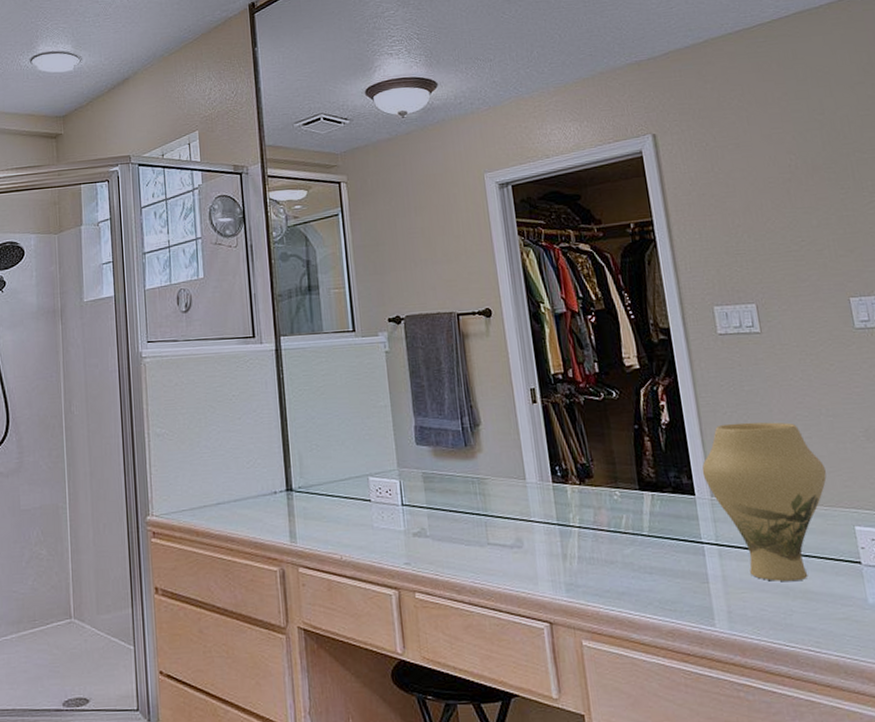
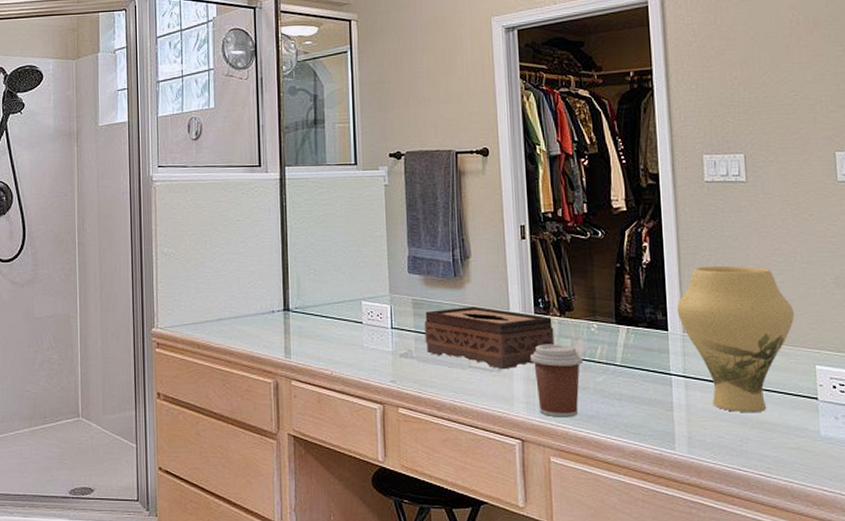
tissue box: none [436,477,577,546] -> present [424,306,555,370]
coffee cup: none [552,514,608,596] -> present [531,344,583,418]

